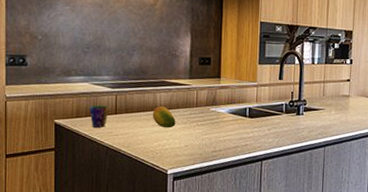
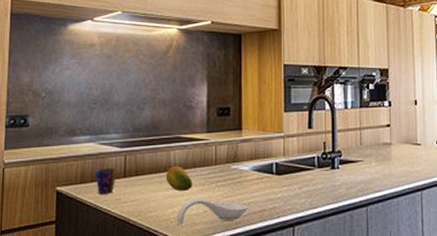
spoon rest: none [161,134,224,156] -> present [176,198,248,225]

